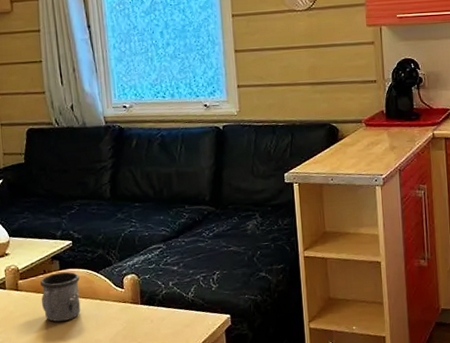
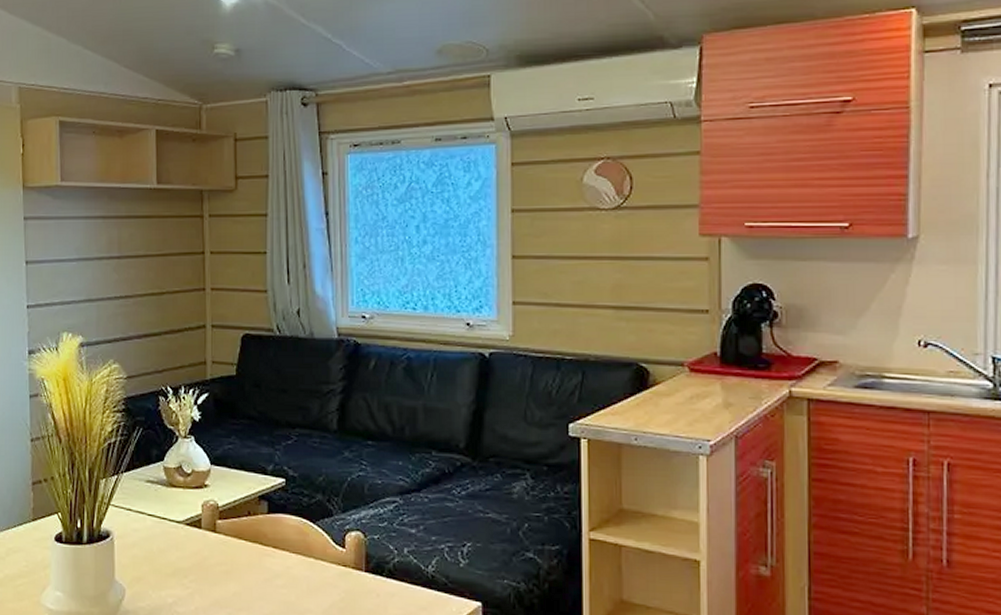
mug: present [40,272,81,322] -> none [242,517,291,579]

